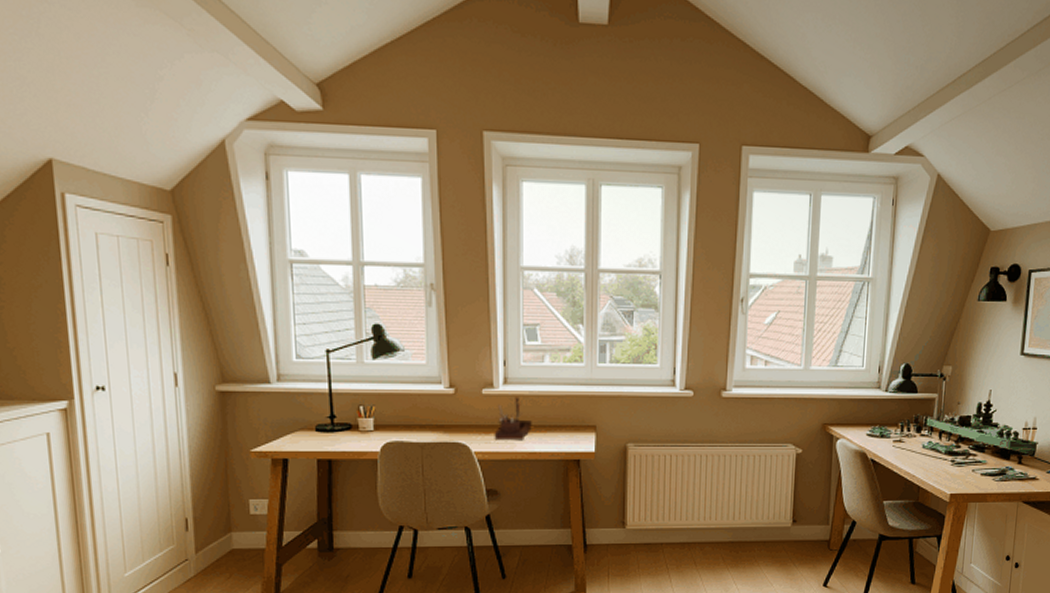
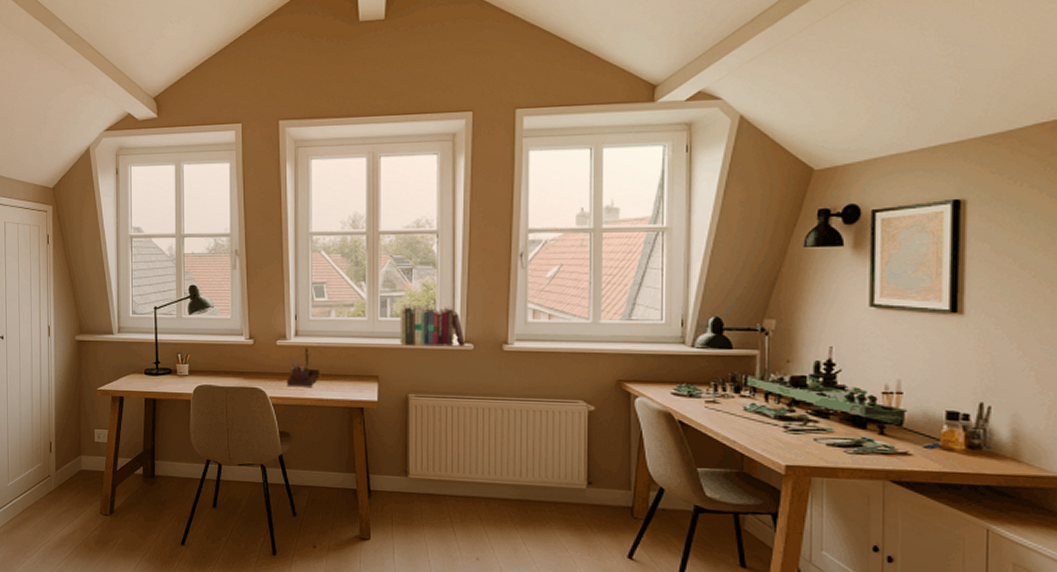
books: none [619,349,685,394] -> present [400,304,465,347]

